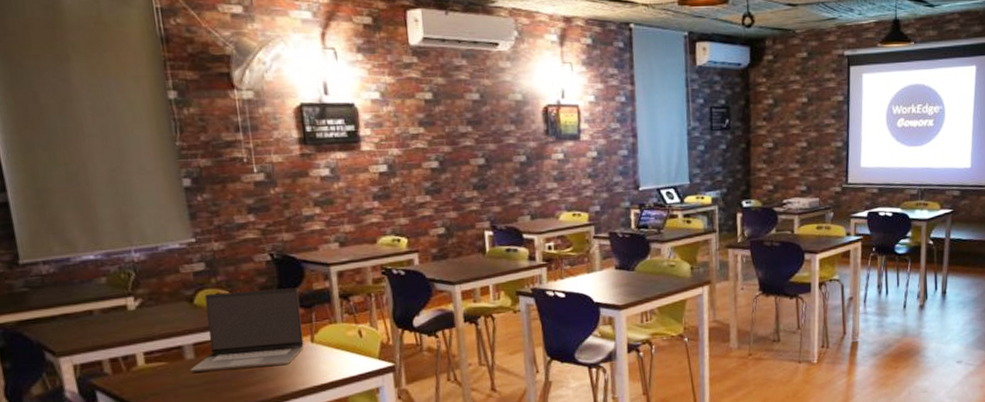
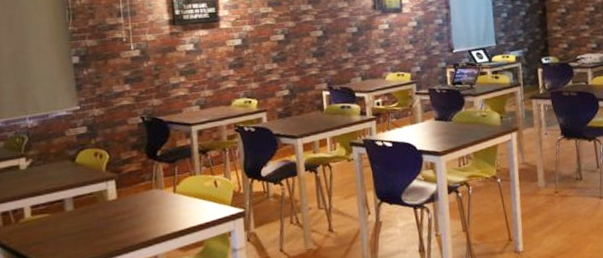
laptop: present [191,288,304,372] -> none [70,145,168,223]

